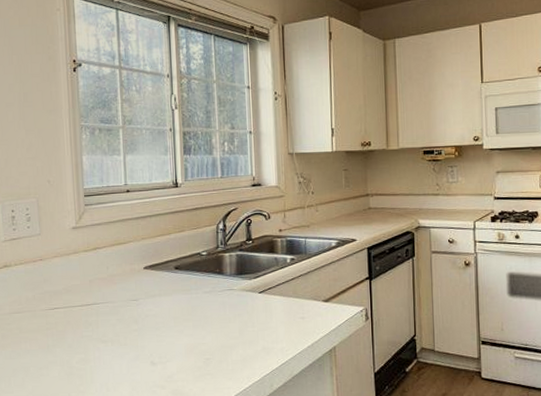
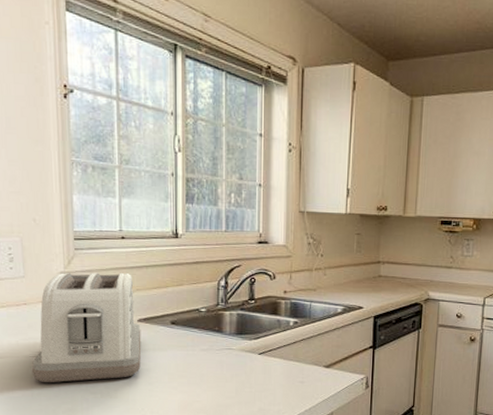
toaster: none [48,223,148,335] -> present [32,272,141,383]

